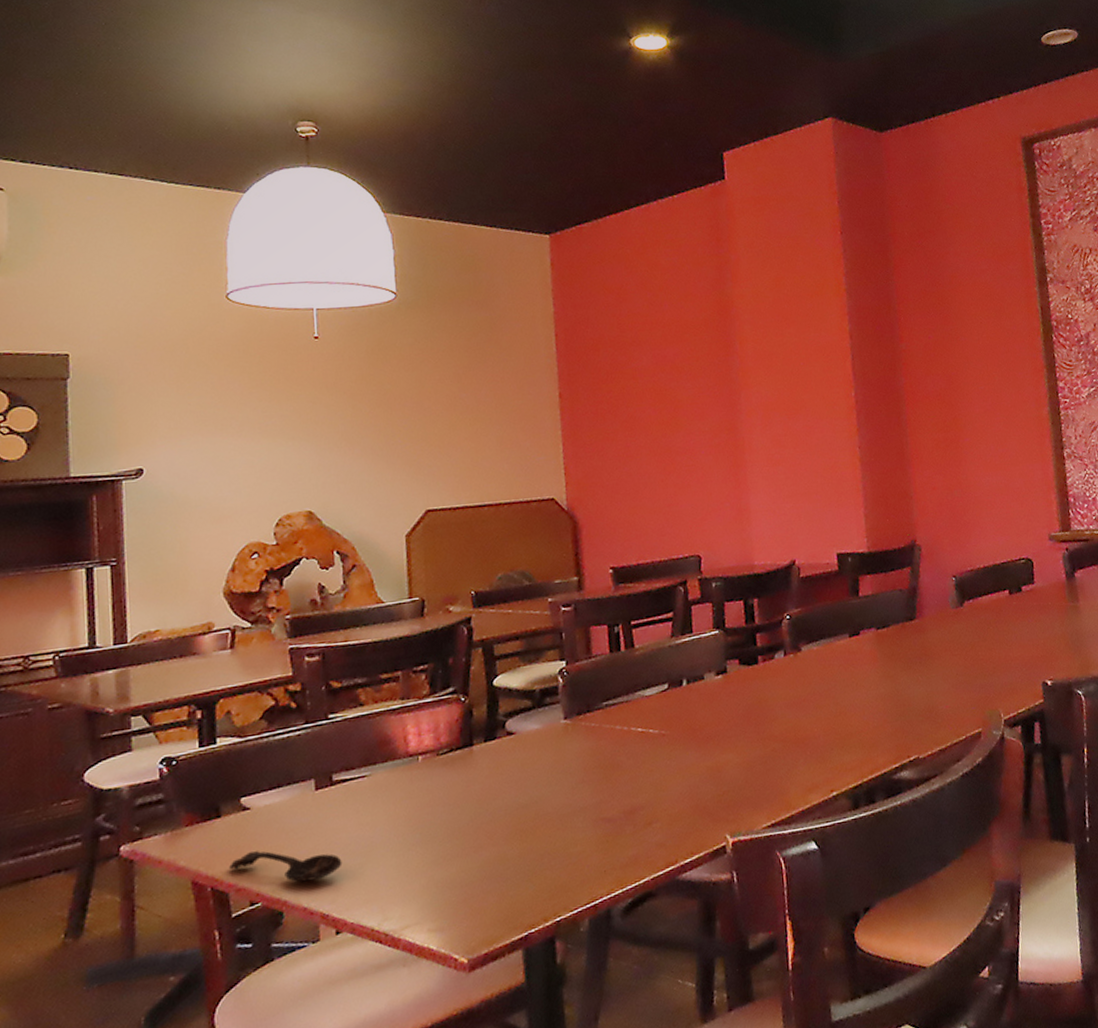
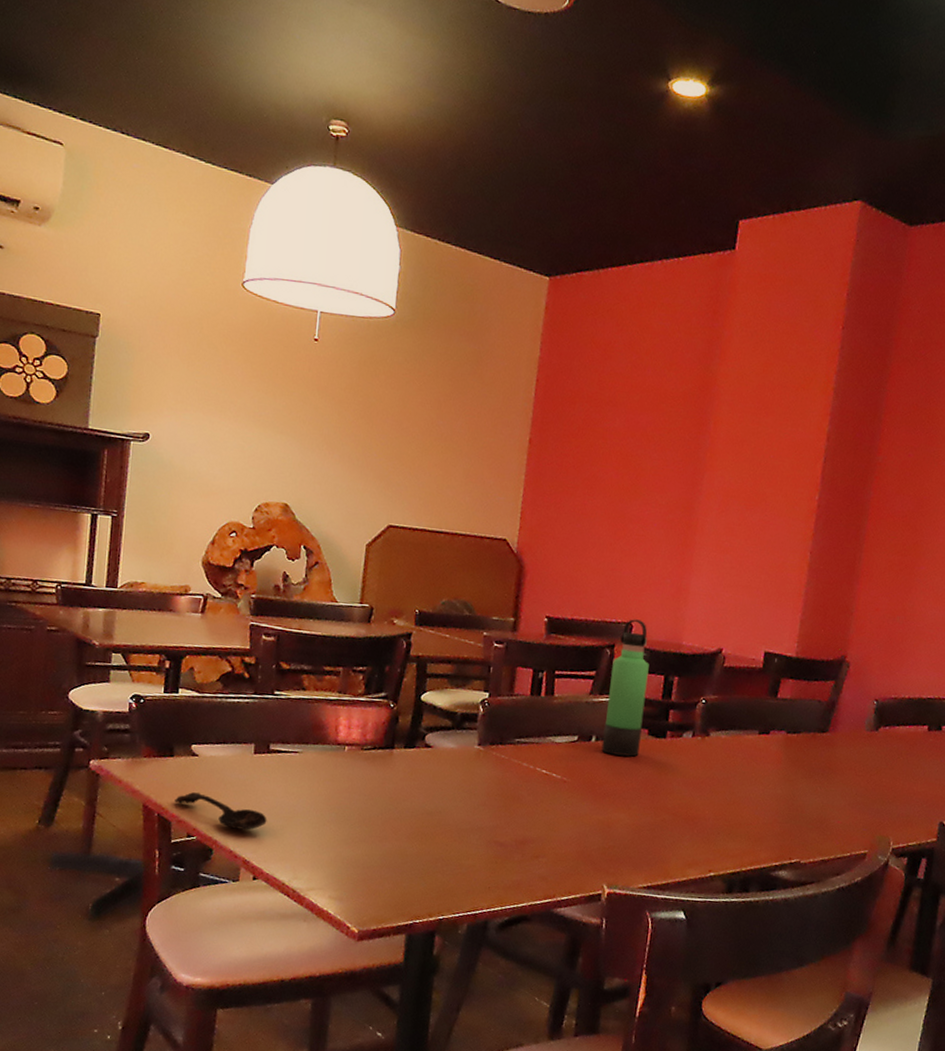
thermos bottle: none [688,549,734,695] -> present [601,619,649,757]

